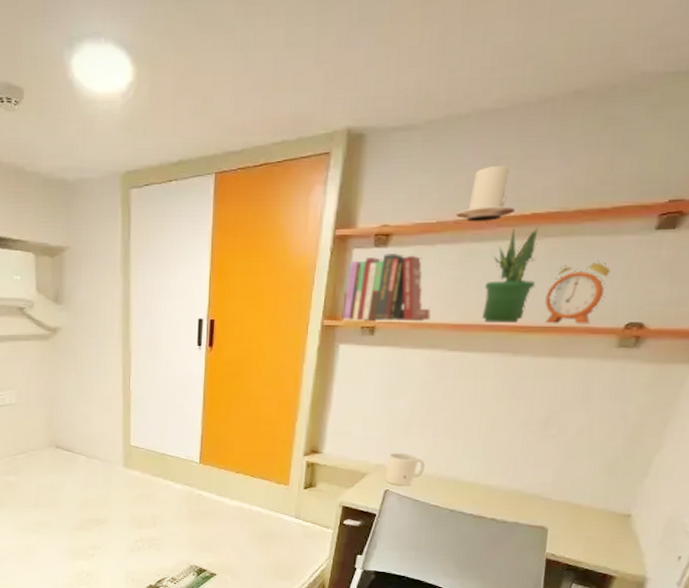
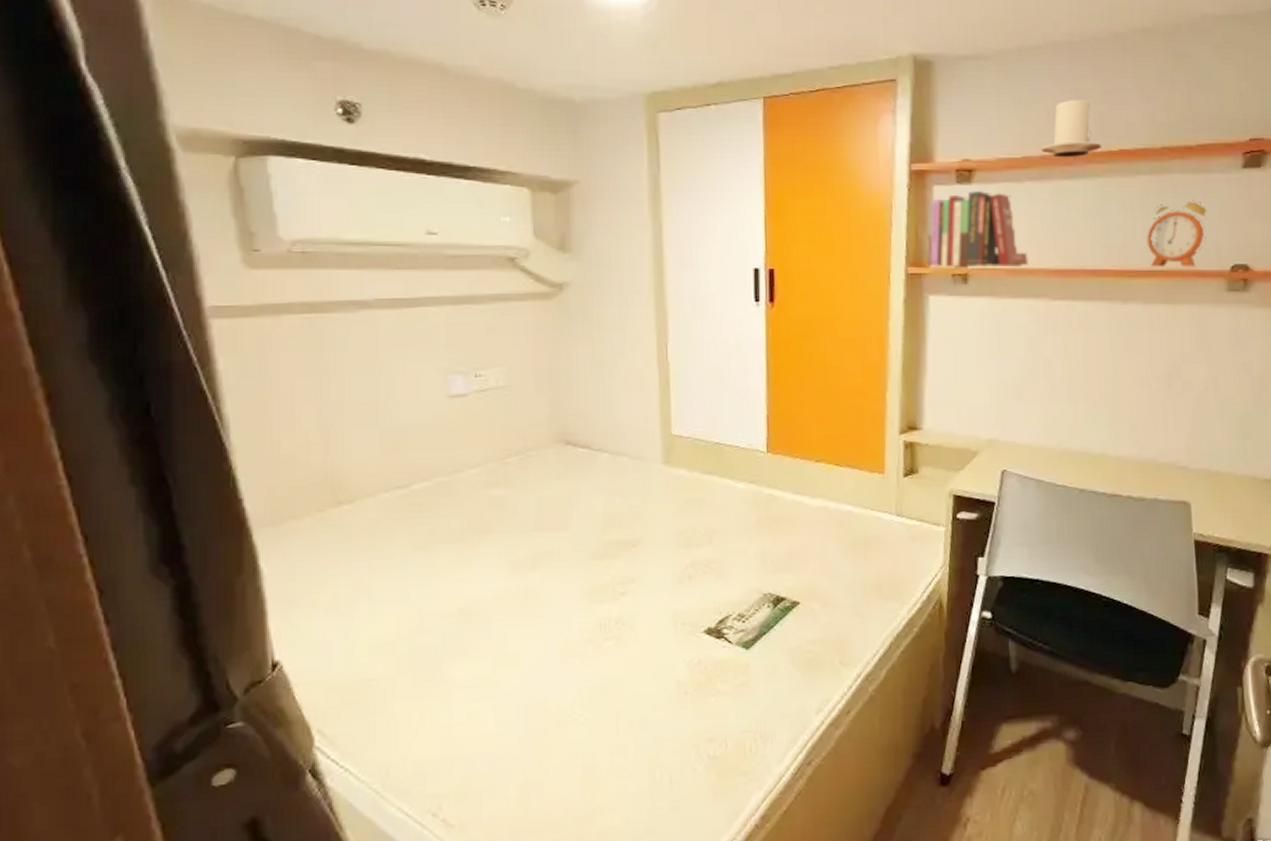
mug: present [385,452,426,486] -> none [999,422,1045,464]
planter: present [481,226,539,324] -> none [1082,163,1135,268]

